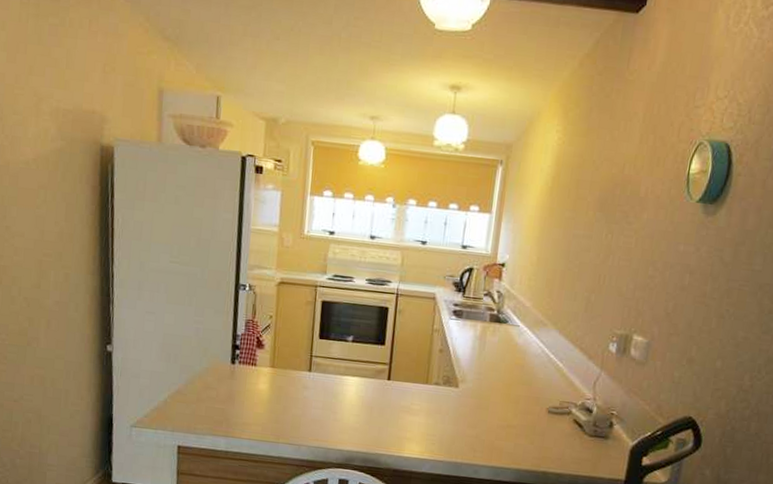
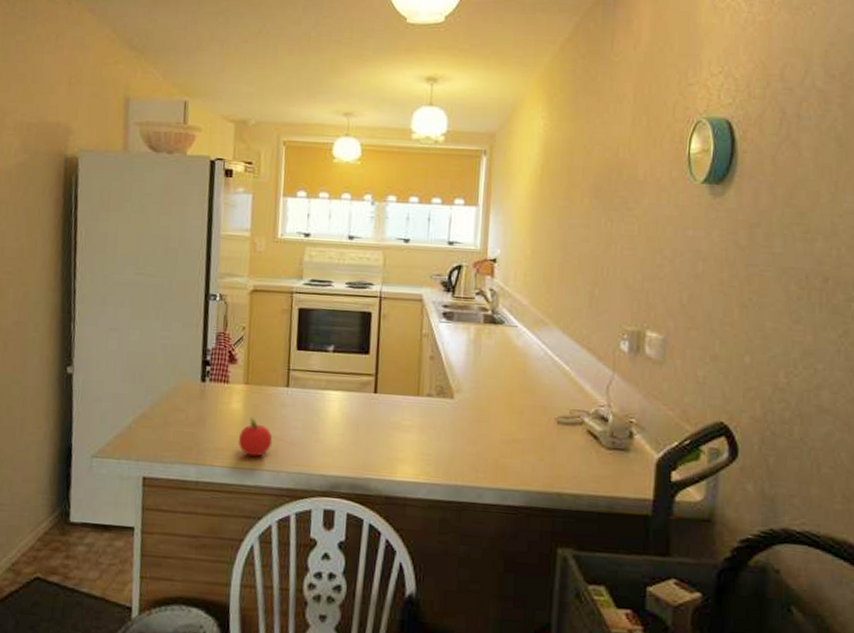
apple: none [264,397,295,432] -> present [238,418,273,457]

